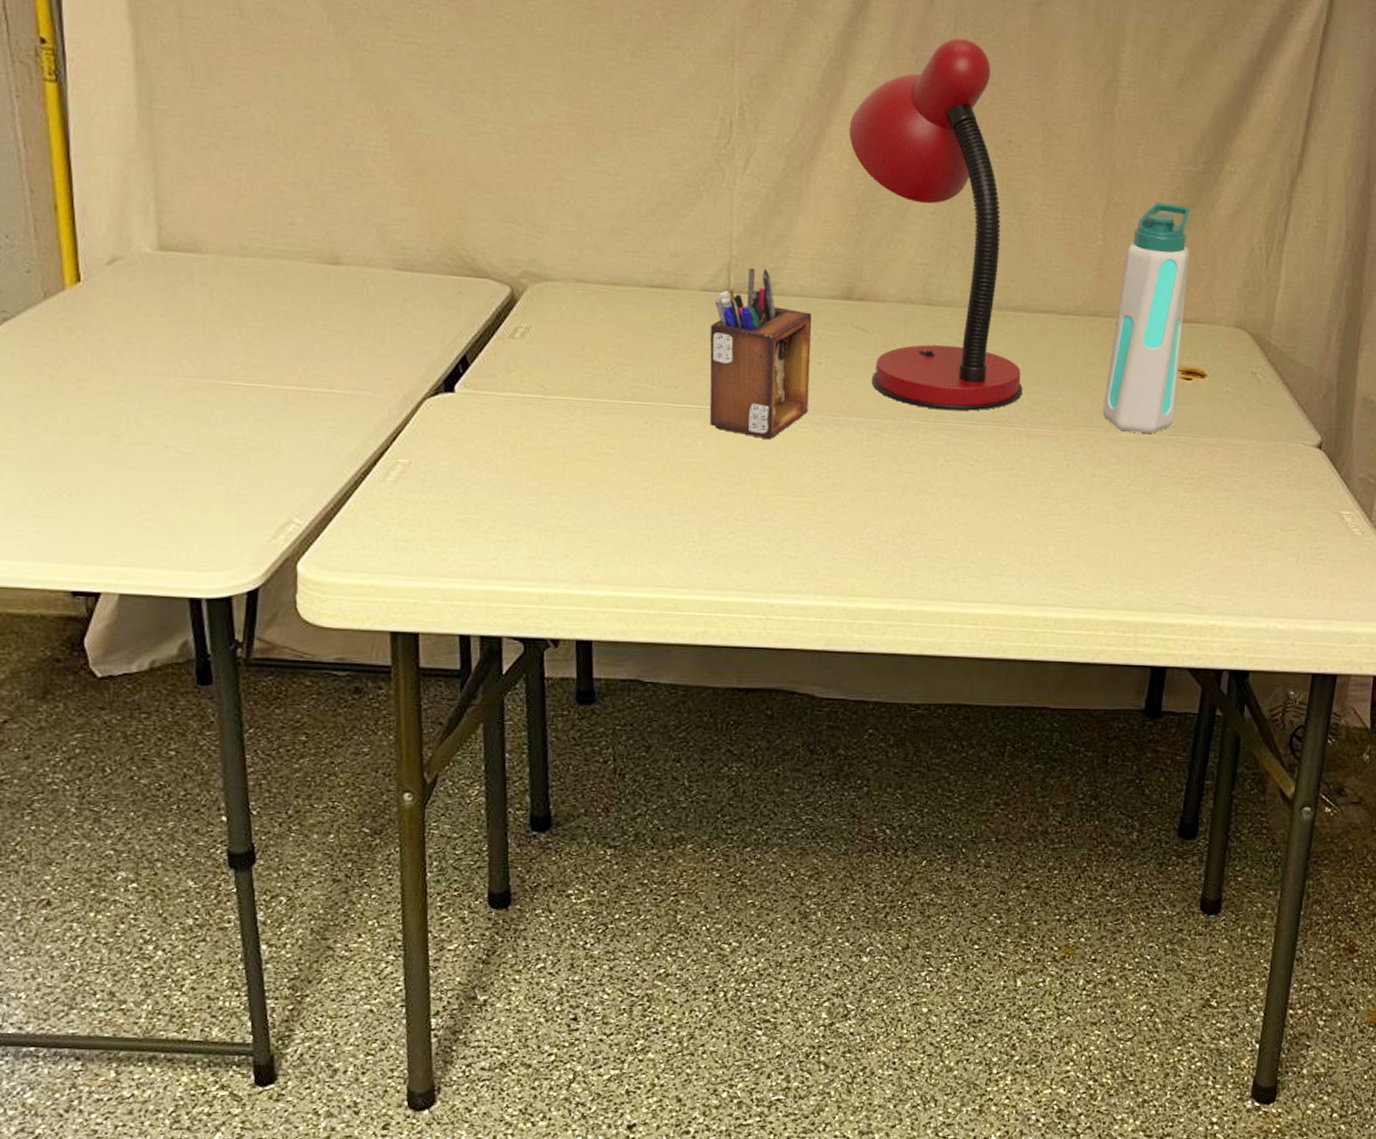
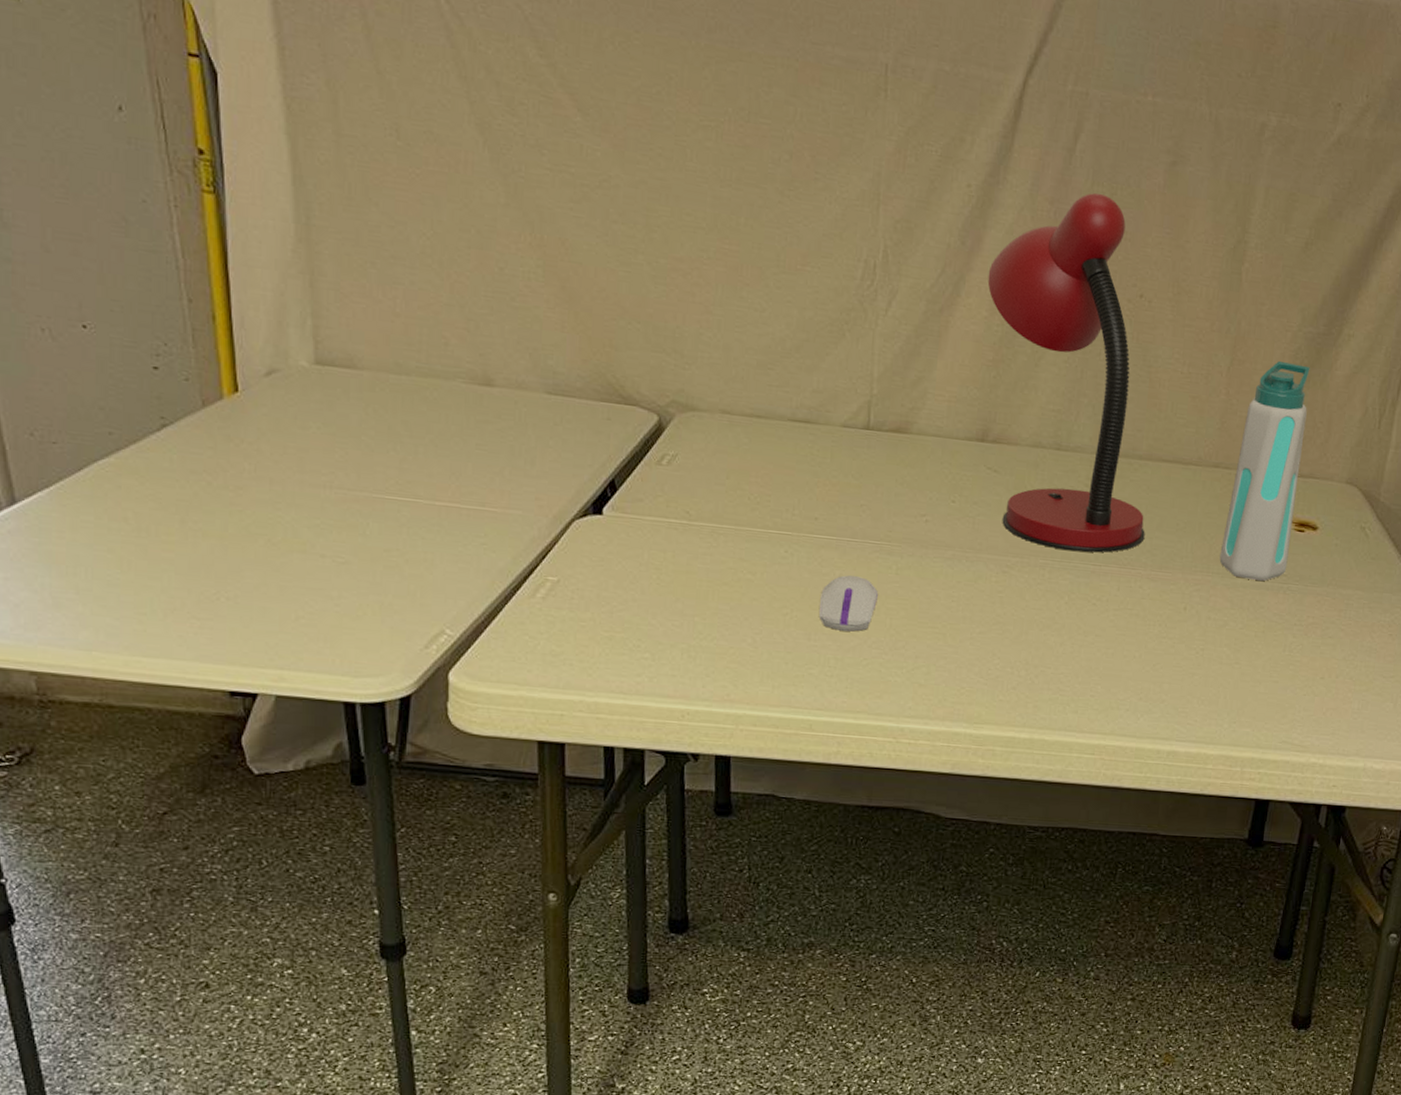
computer mouse: none [681,445,744,504] -> present [819,575,879,632]
desk organizer: present [709,267,813,439] -> none [847,406,948,572]

